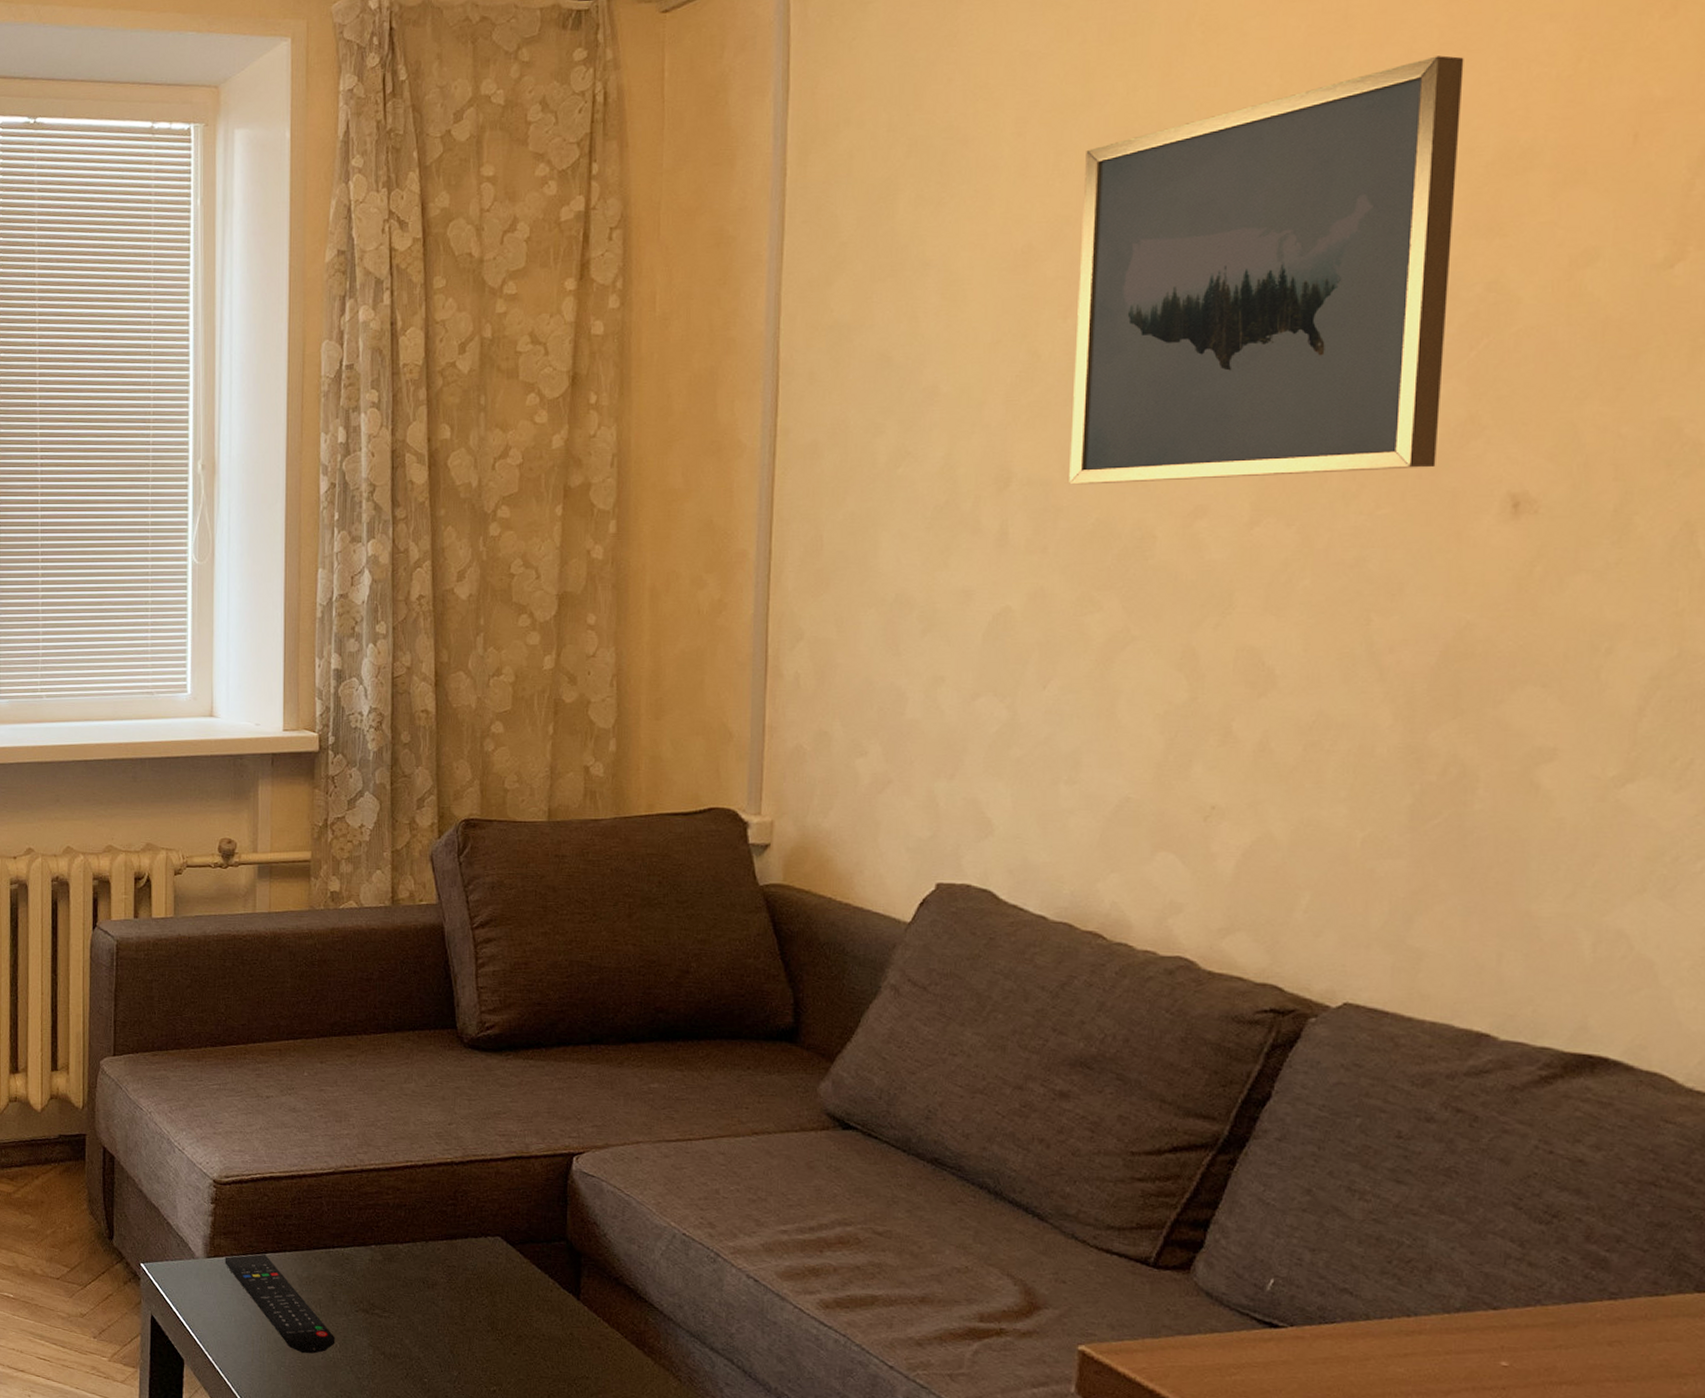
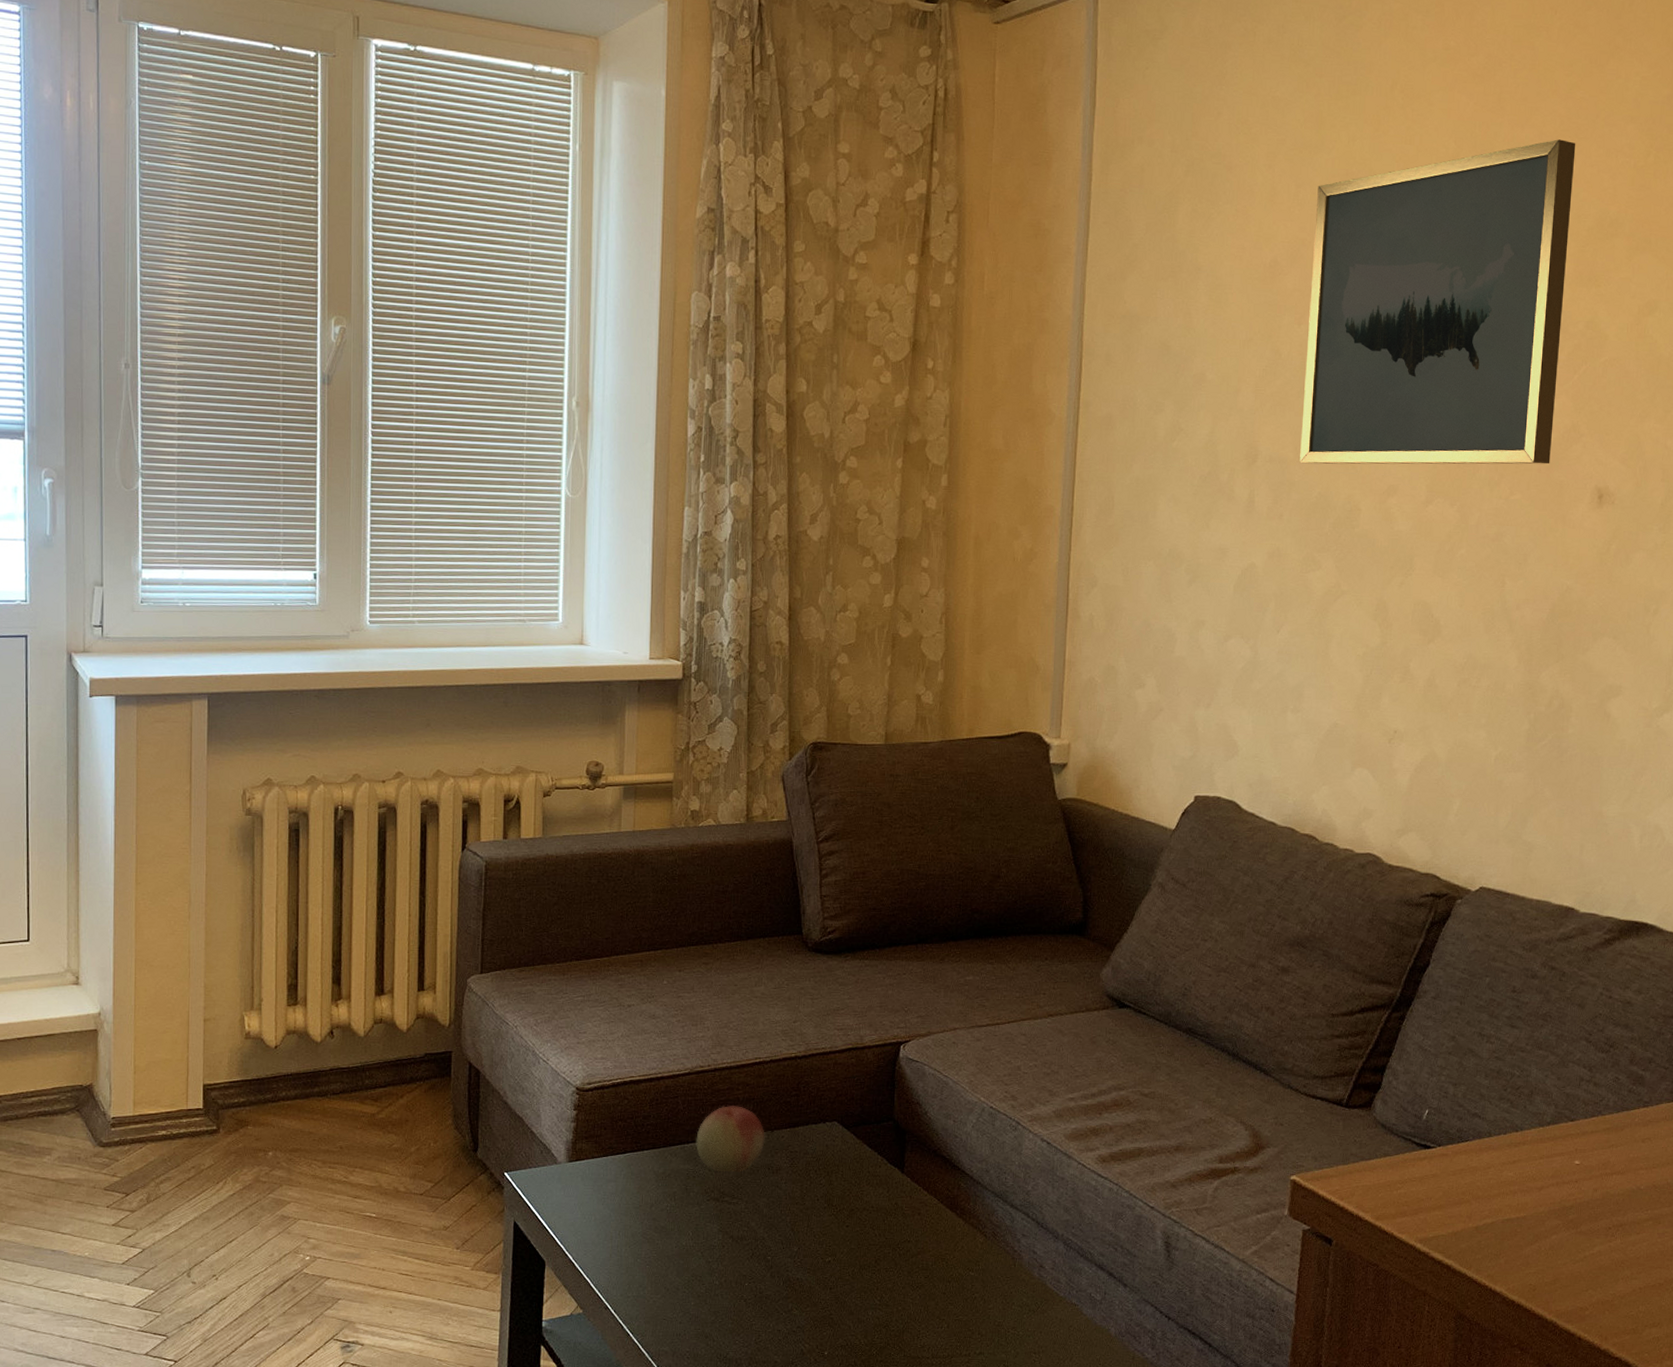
remote control: present [225,1254,336,1354] -> none [586,1154,688,1245]
fruit: none [342,1210,419,1284] -> present [696,1106,765,1173]

